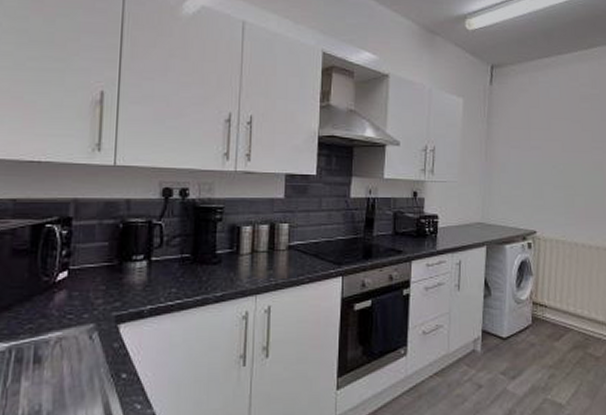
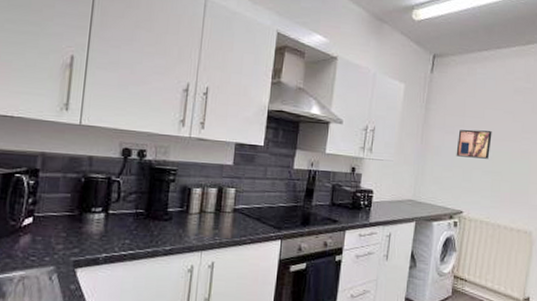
wall art: none [524,142,561,173] -> present [456,129,492,159]

